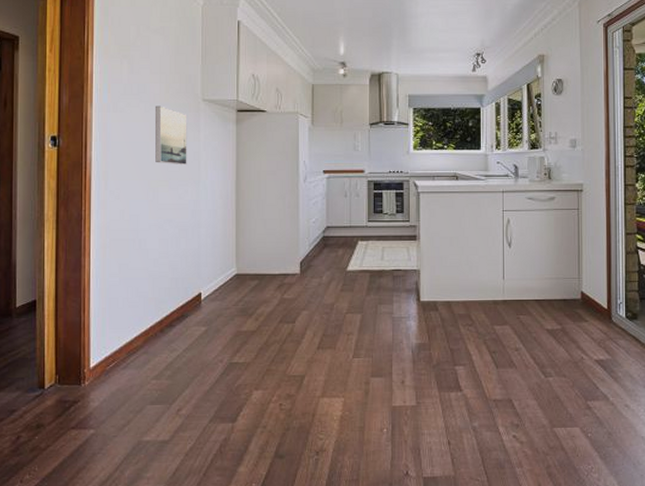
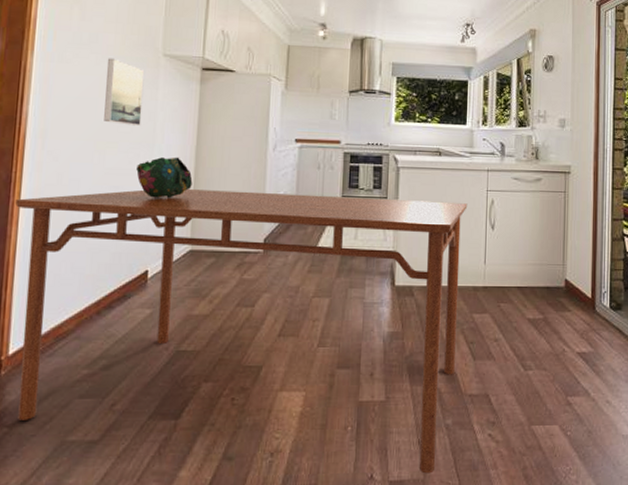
dining table: none [87,219,485,471] -> present [15,188,468,474]
decorative bowl: none [186,191,235,229] -> present [136,157,193,198]

